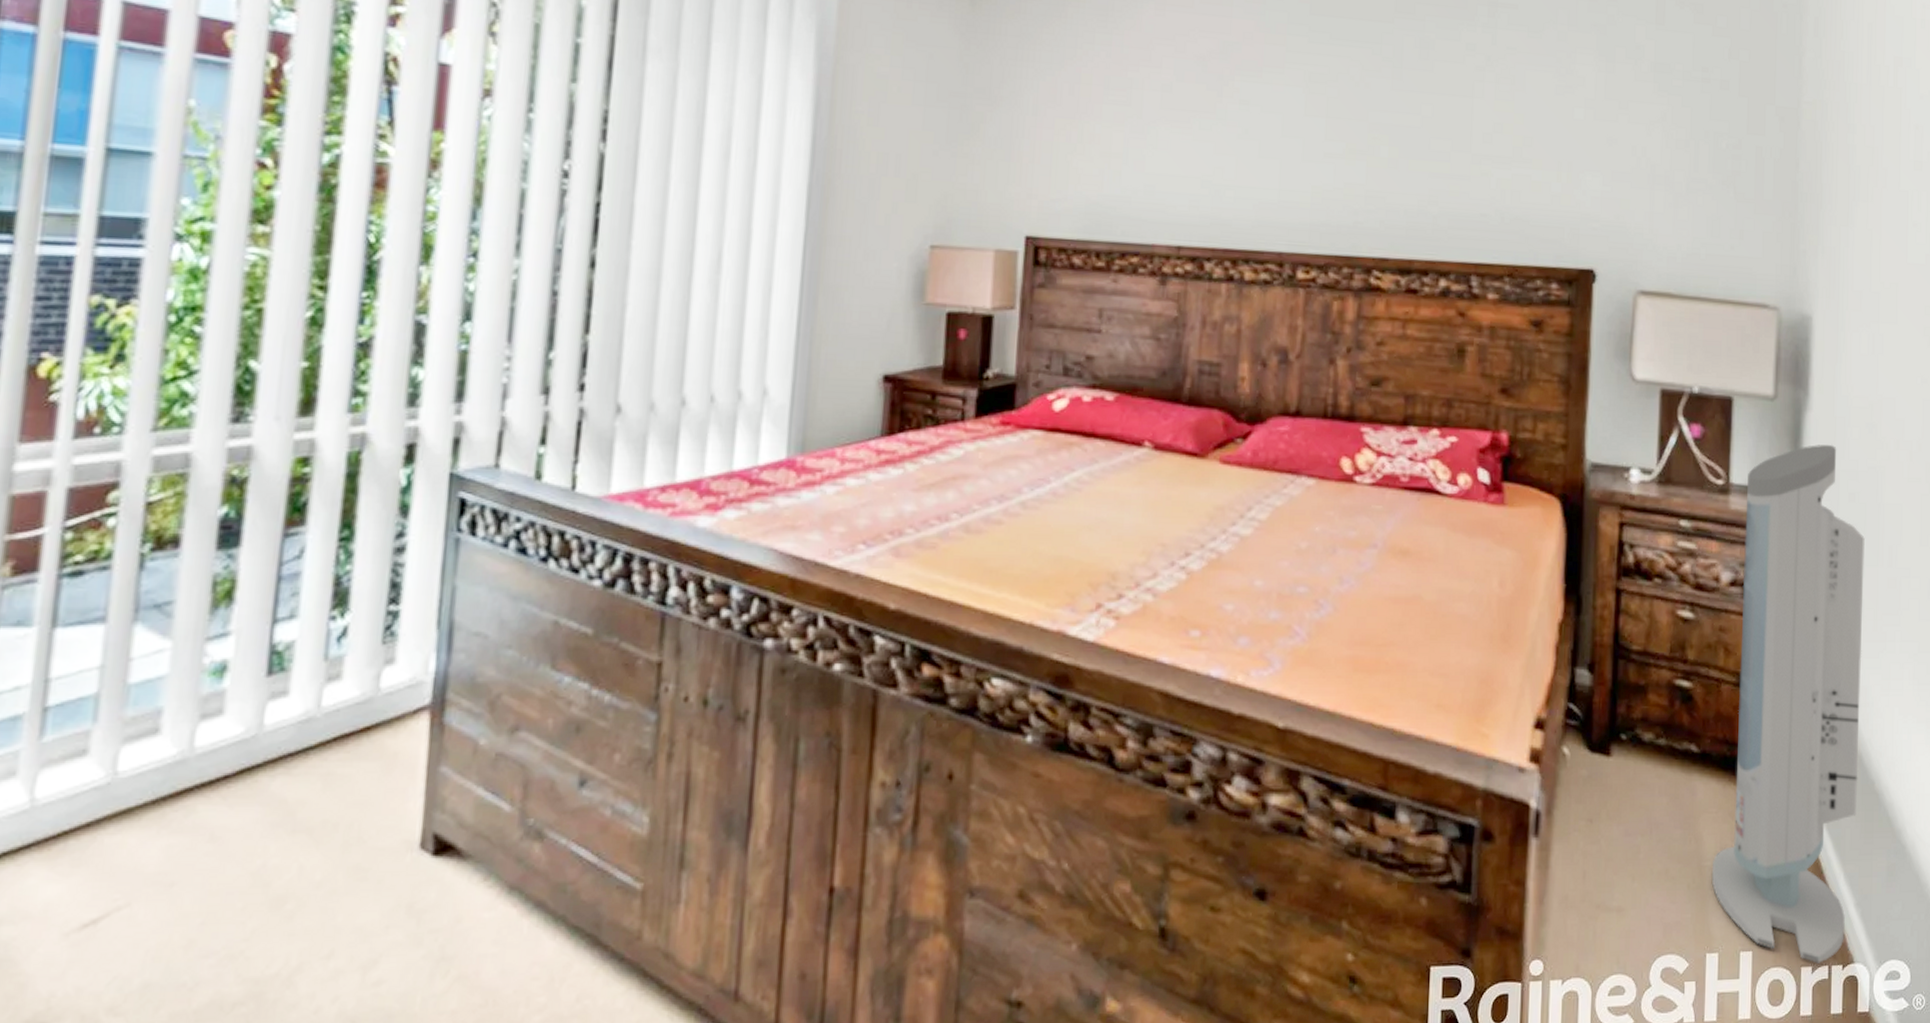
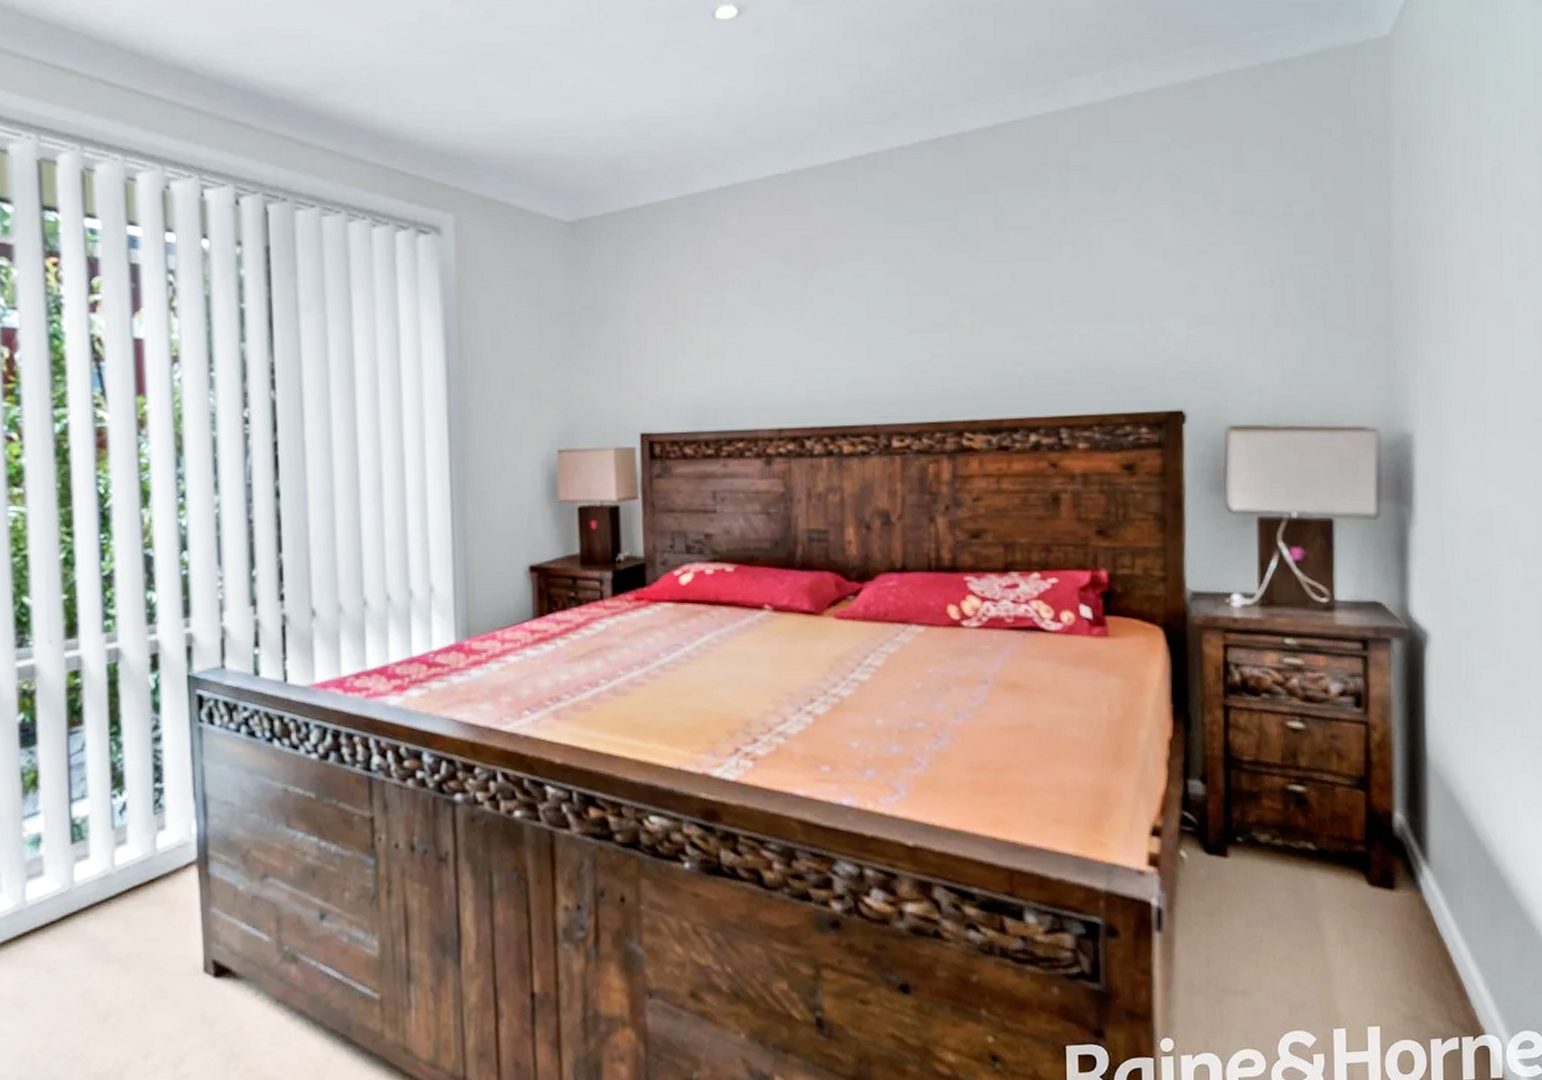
air purifier: present [1712,444,1865,964] -> none [1336,555,1482,1036]

